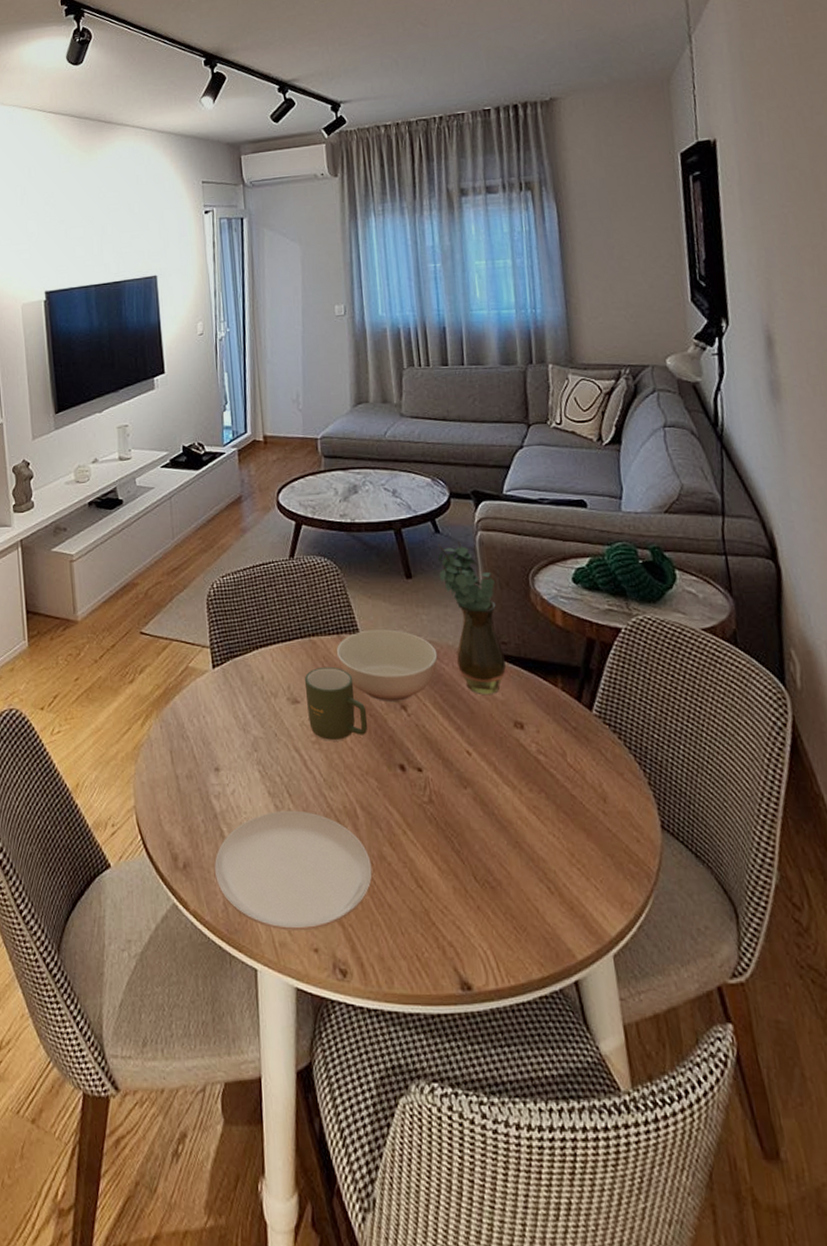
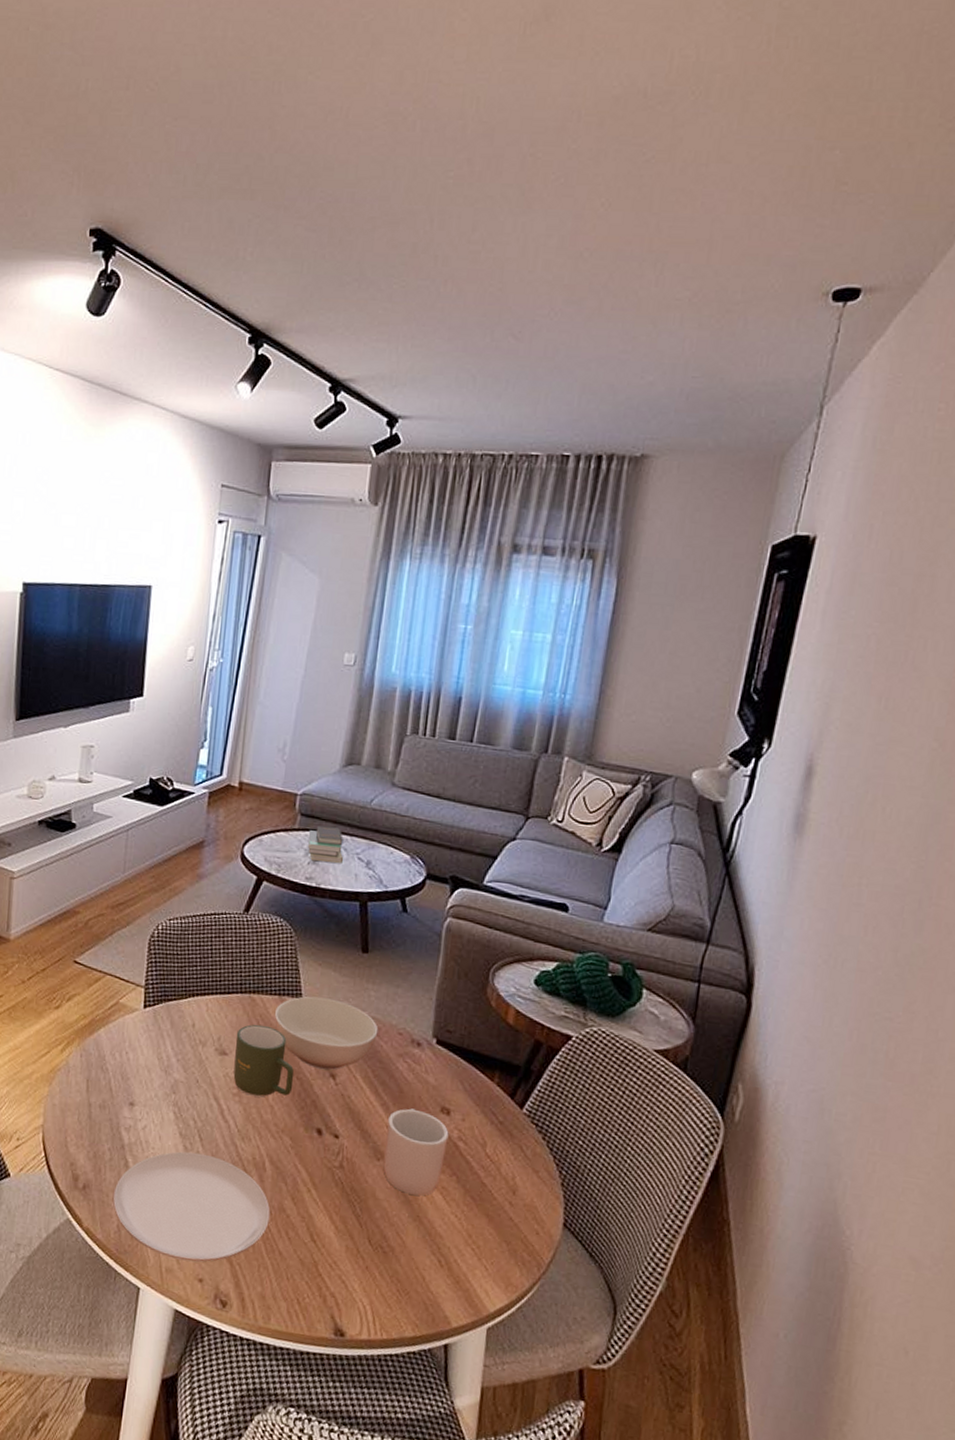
books: none [334,463,372,499] -> present [307,826,344,863]
vase: present [438,542,506,694] -> none [396,924,454,1078]
mug: none [466,728,530,821] -> present [383,1108,449,1196]

